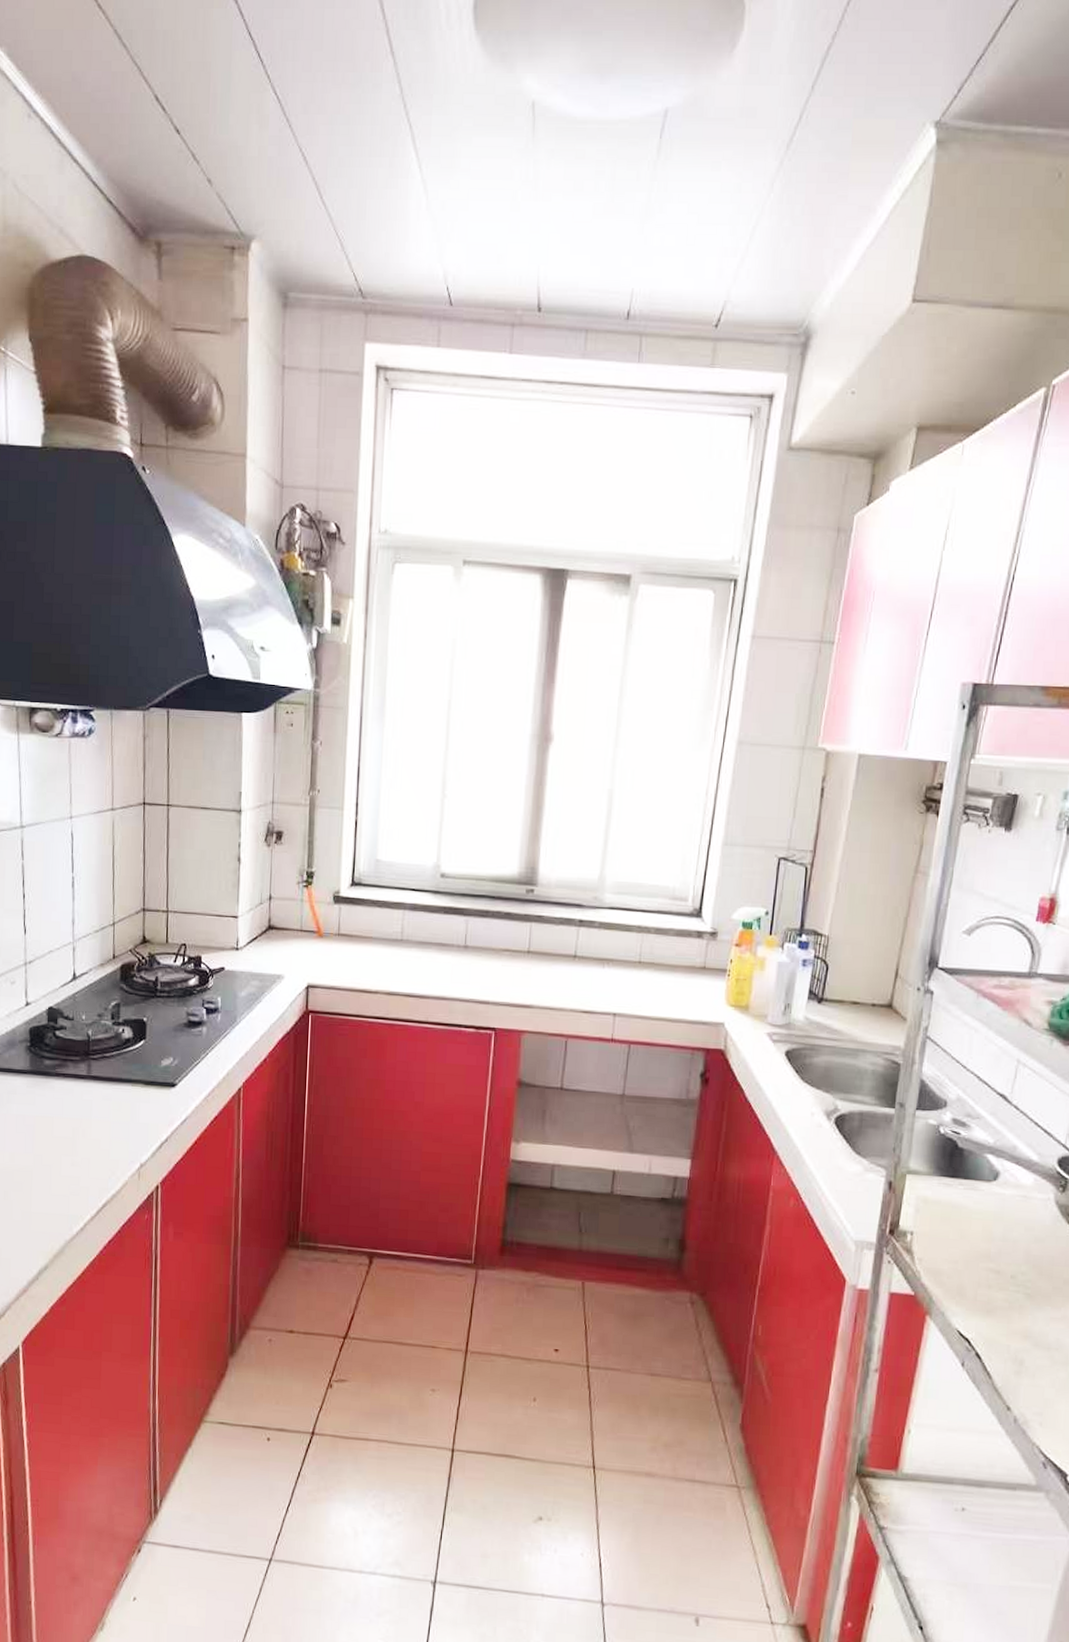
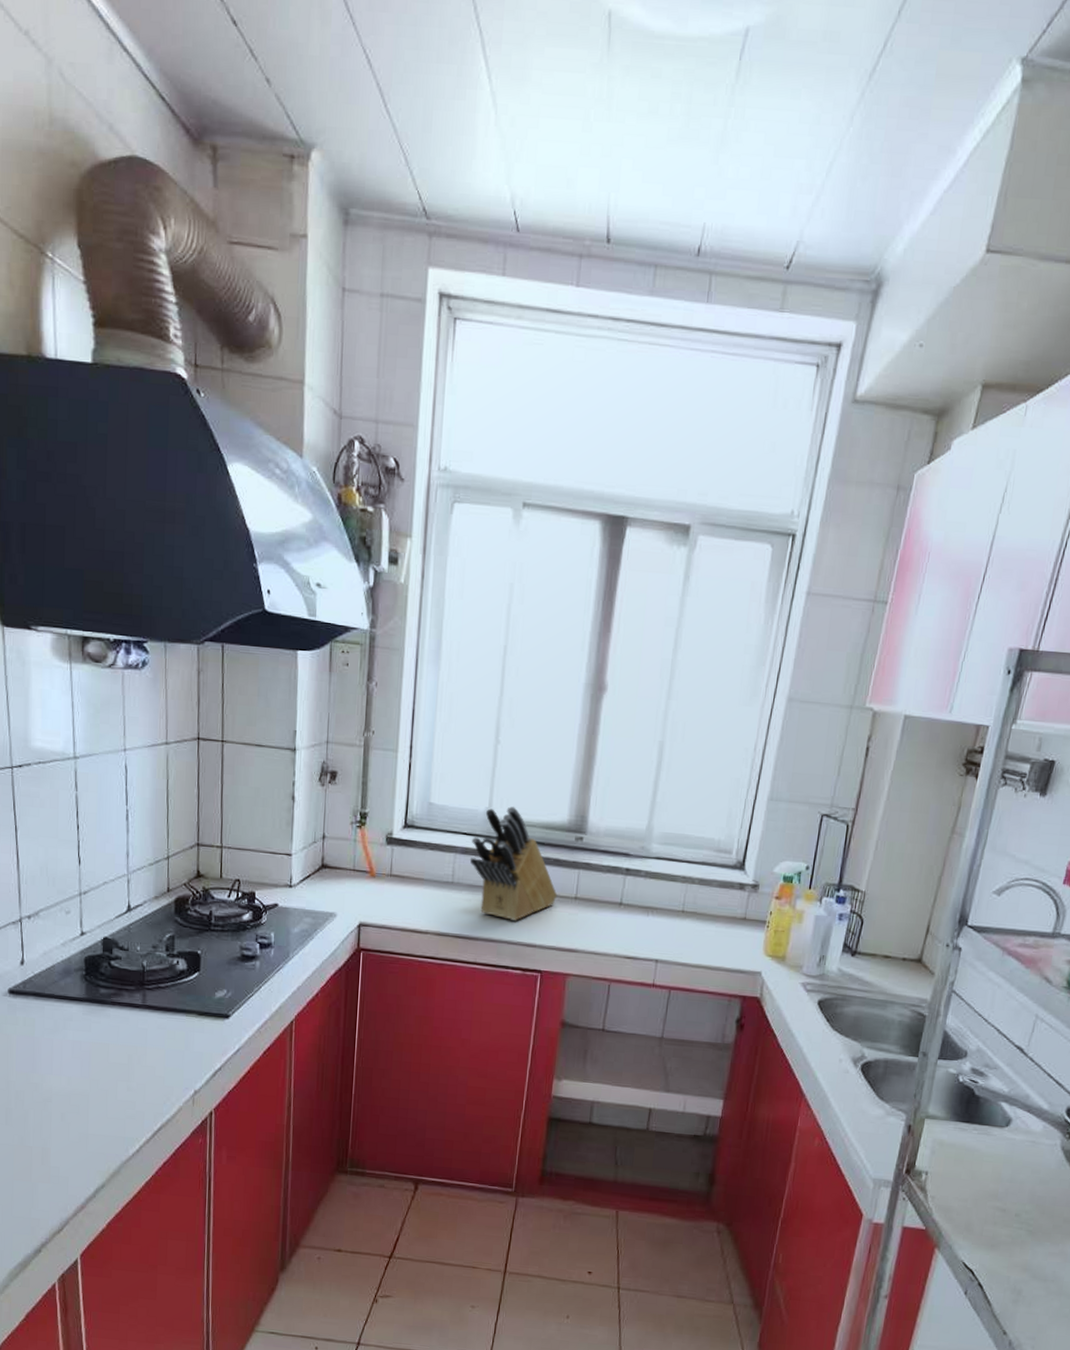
knife block: none [418,860,510,978] -> present [469,806,558,922]

